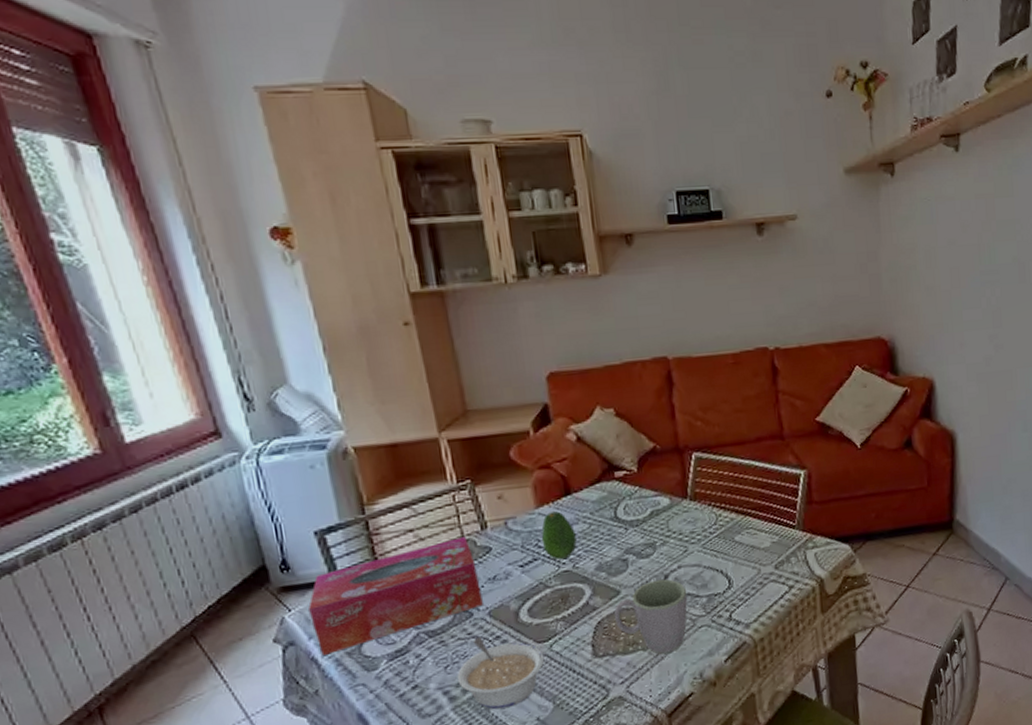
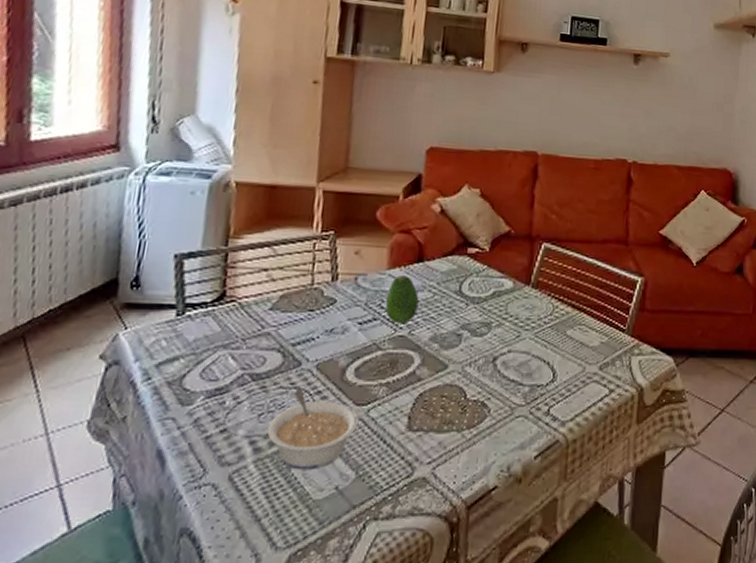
tissue box: present [308,537,483,657] -> none [142,285,318,382]
mug: present [614,579,688,654] -> none [436,360,512,439]

